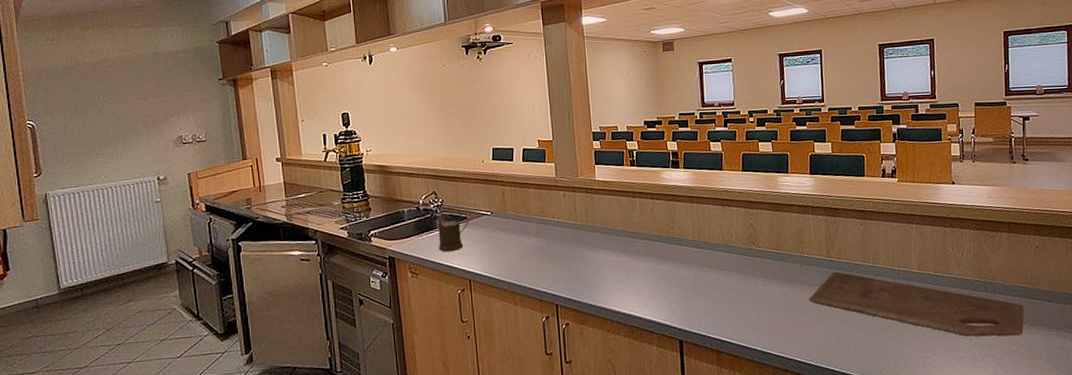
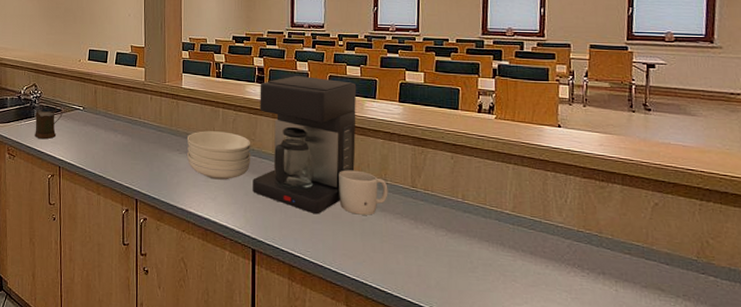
bowl: none [604,222,672,274] -> present [186,131,251,180]
coffee maker: none [675,156,773,297] -> present [253,76,357,215]
mug: none [758,247,806,291] -> present [339,170,388,215]
cutting board: present [808,271,1024,337] -> none [388,202,636,296]

